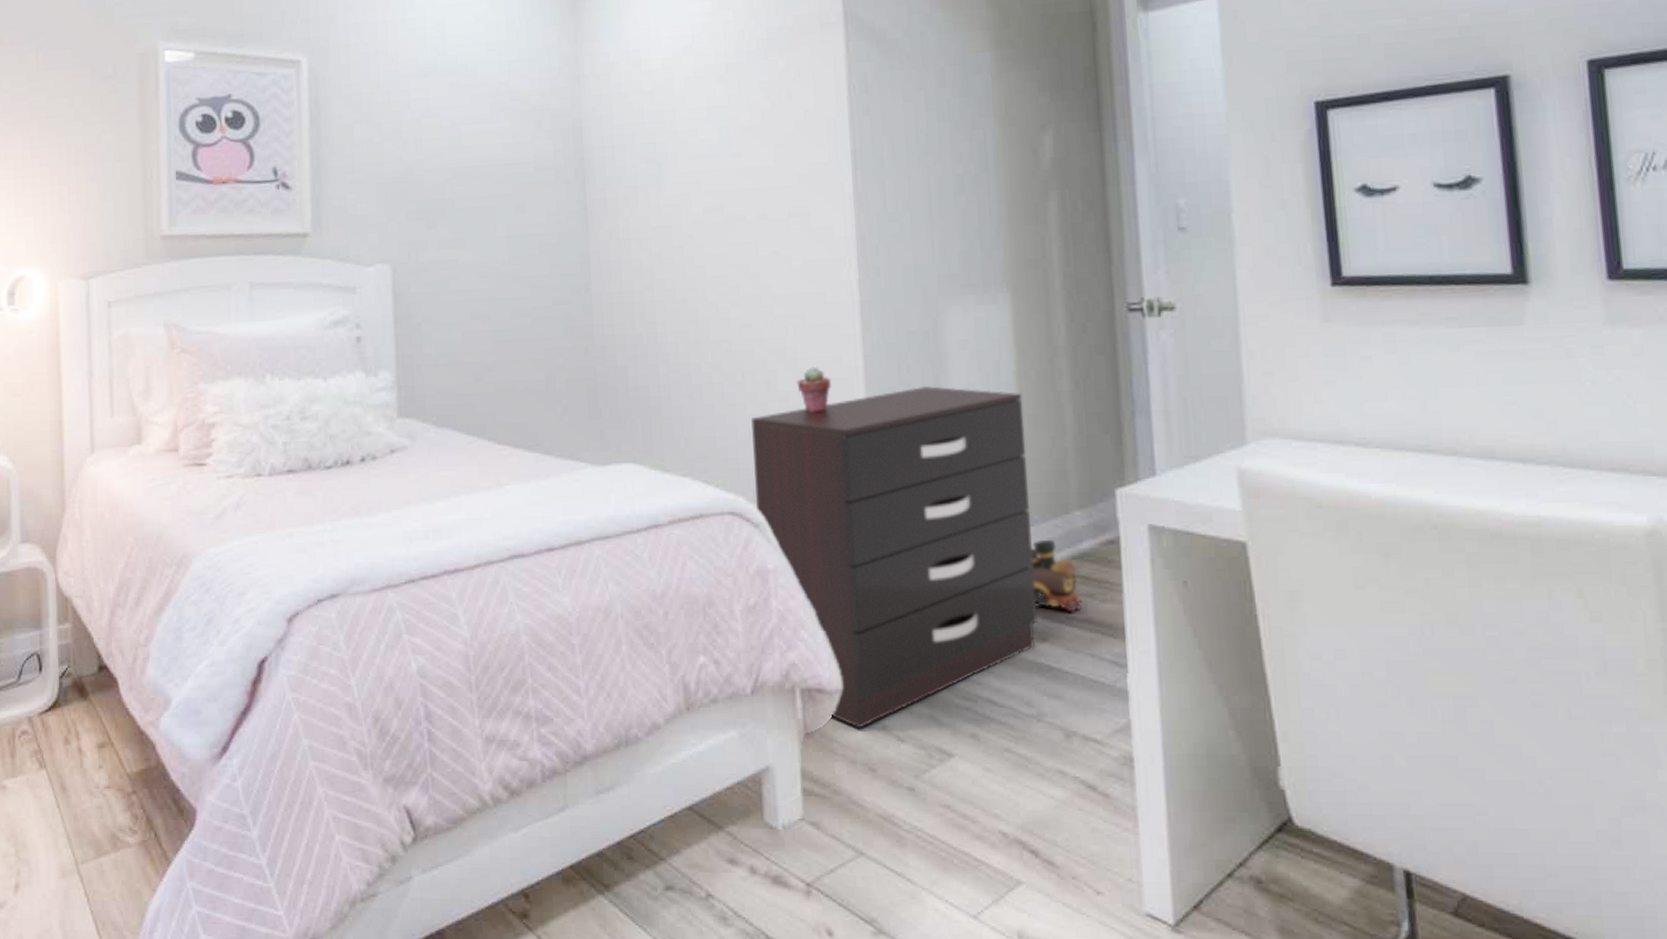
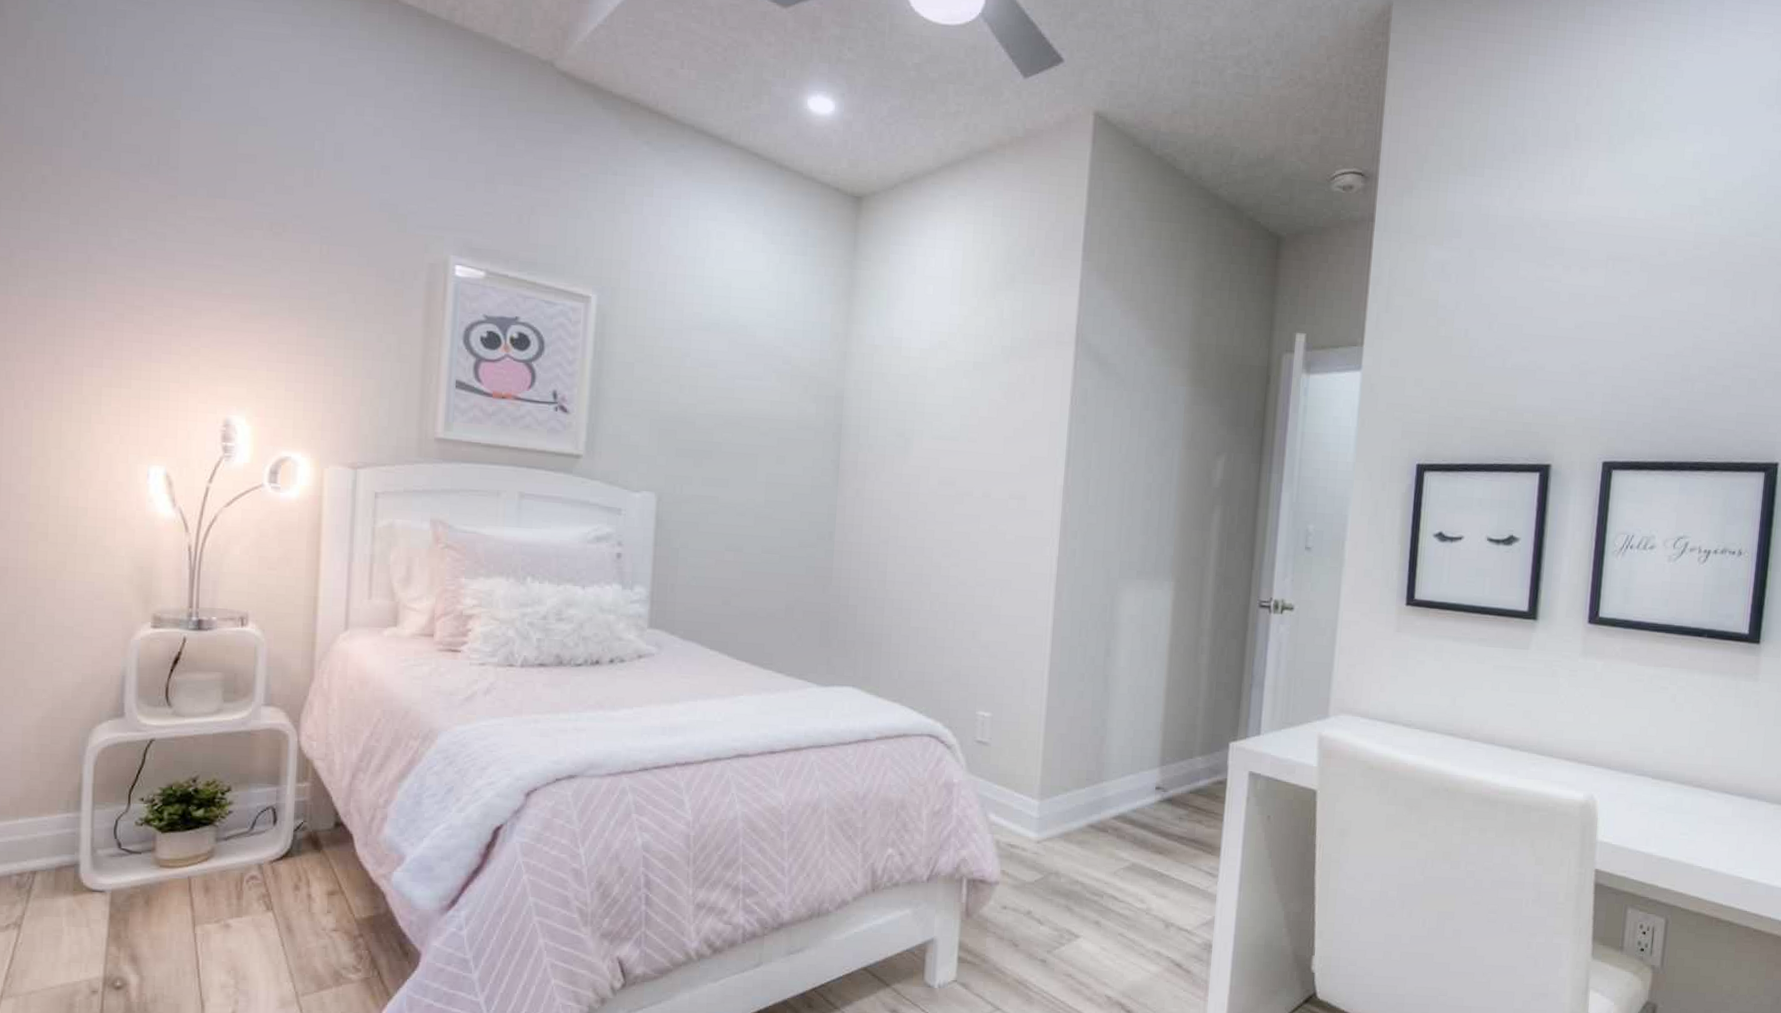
dresser: present [751,385,1037,729] -> none [950,648,1171,913]
potted succulent: present [796,366,832,413] -> none [997,623,1026,661]
toy train: present [1030,539,1083,612] -> none [1157,776,1193,833]

